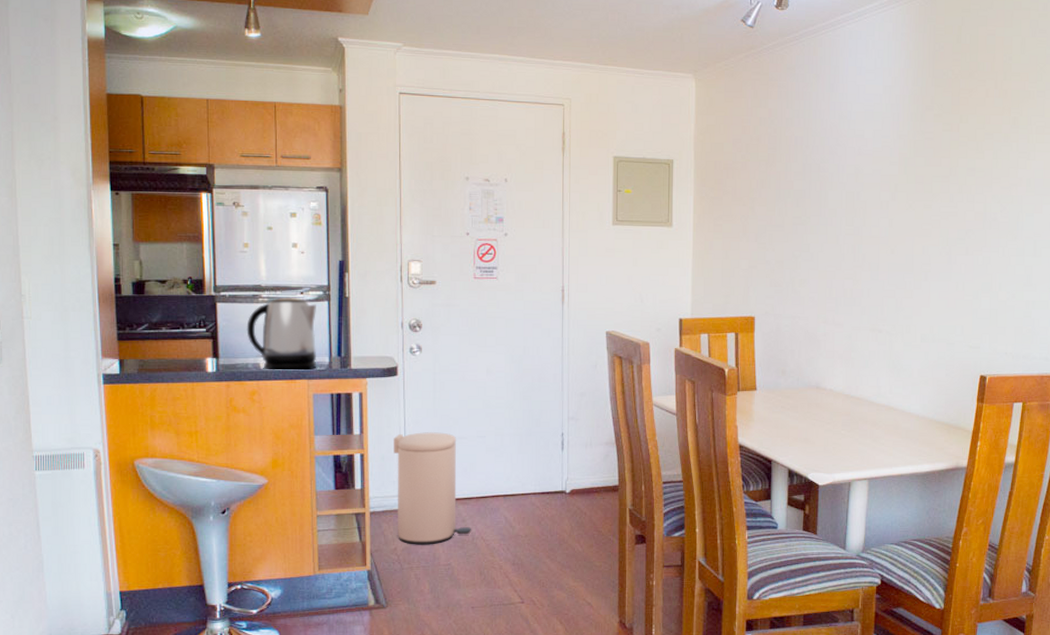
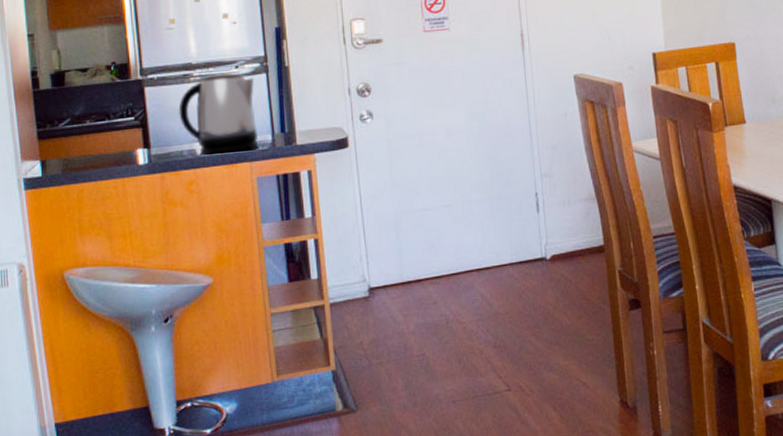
pedal bin: present [394,432,472,545] -> none [350,205,446,336]

